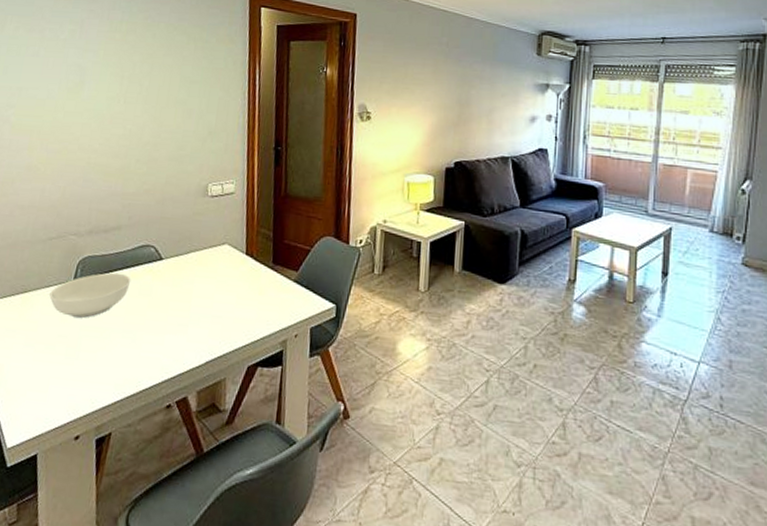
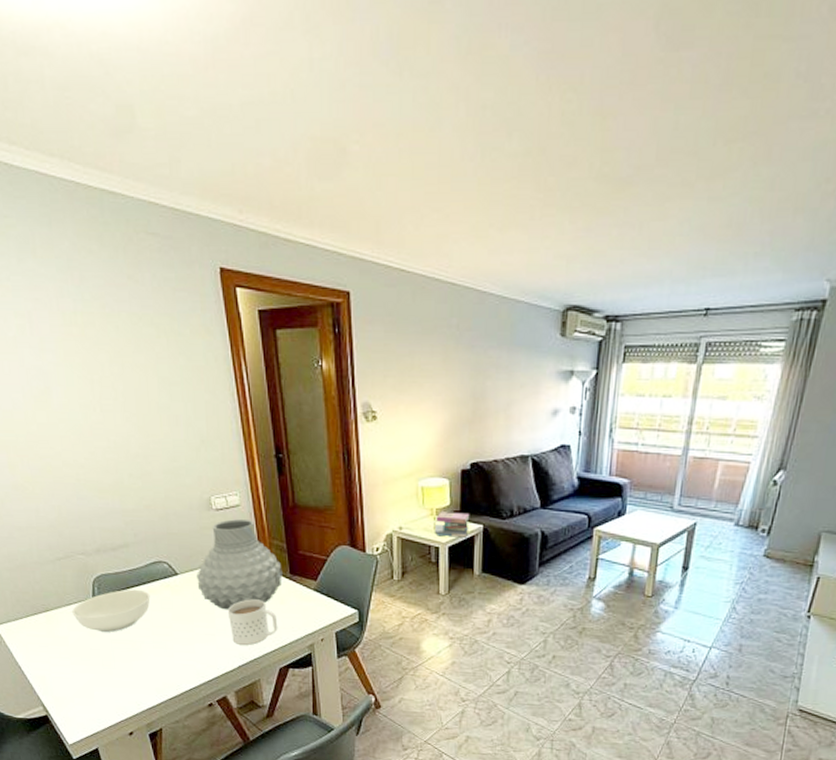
vase: none [179,205,267,299] -> present [196,518,284,610]
mug: none [204,288,253,339] -> present [228,599,278,645]
books: none [418,207,452,234] -> present [435,511,470,538]

